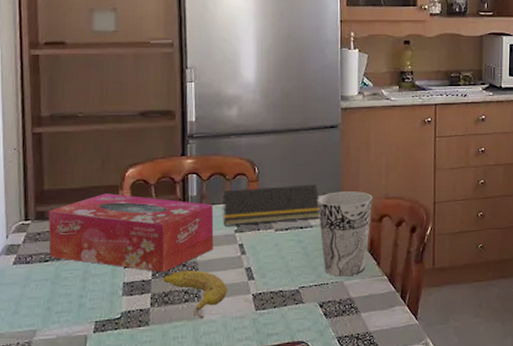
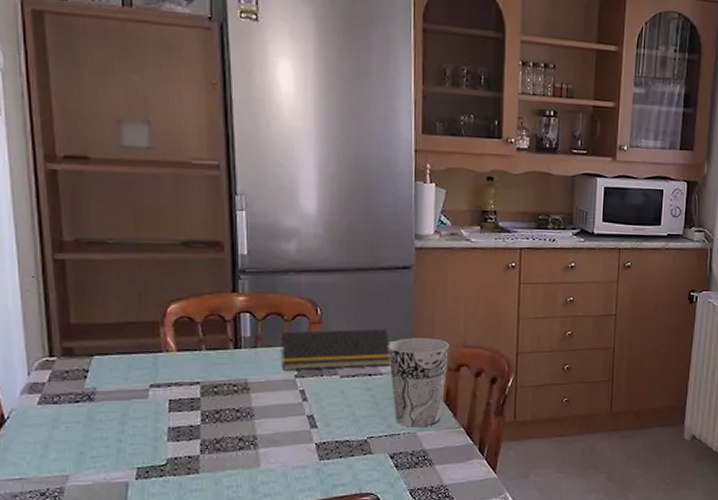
tissue box: present [48,193,214,272] -> none [78,330,271,418]
fruit: present [163,270,227,319] -> none [214,416,287,468]

